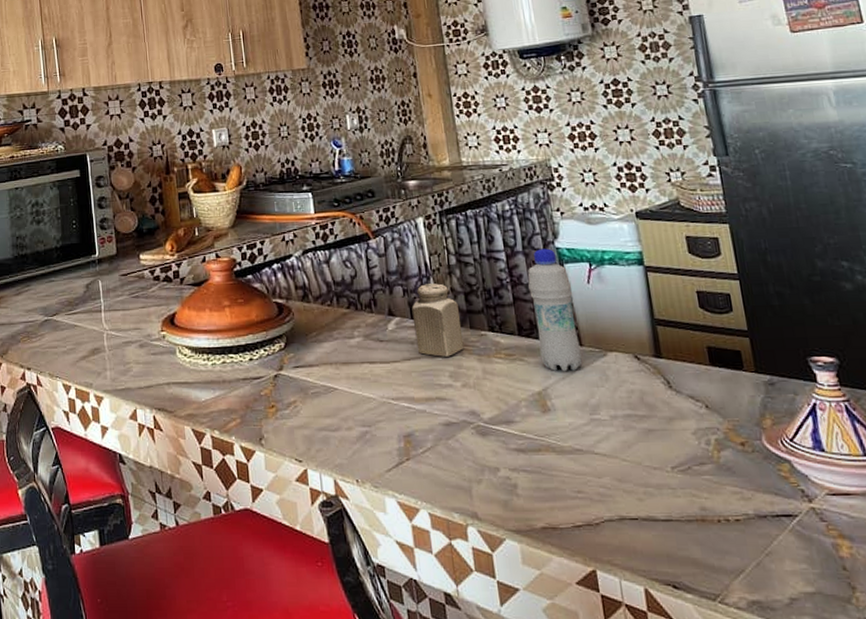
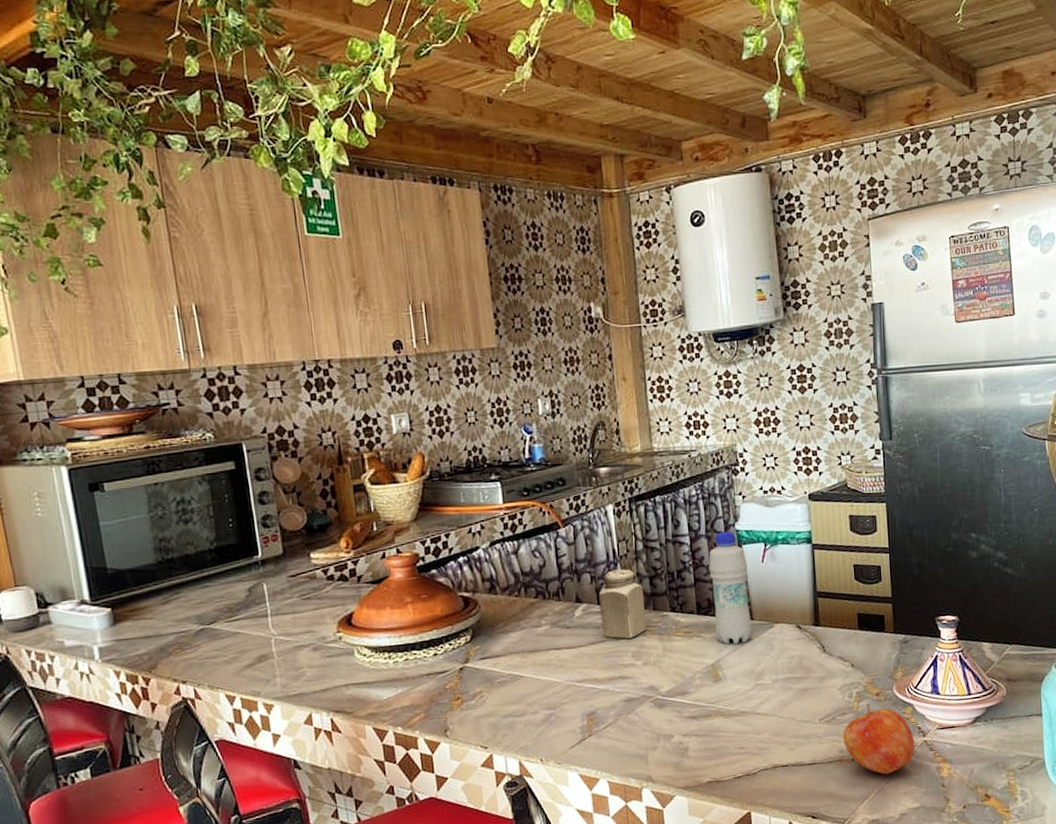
apple: none [703,454,801,545] -> present [843,703,915,775]

